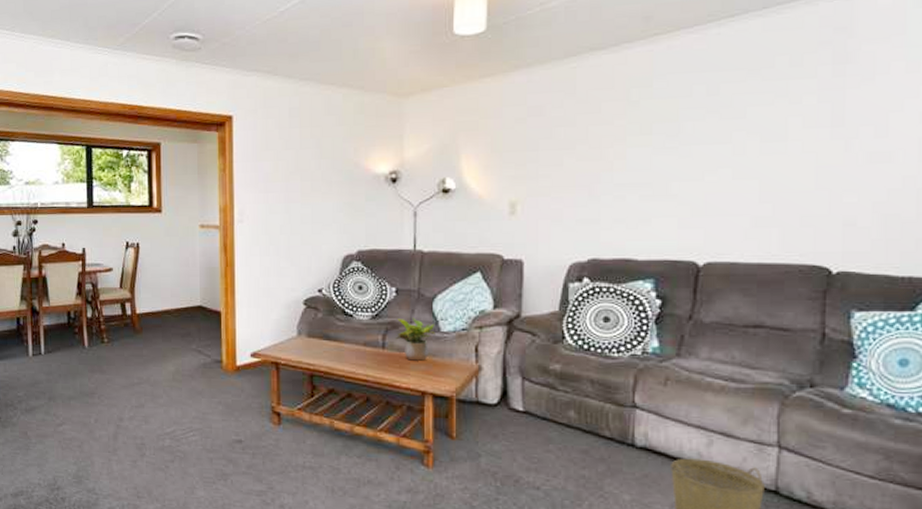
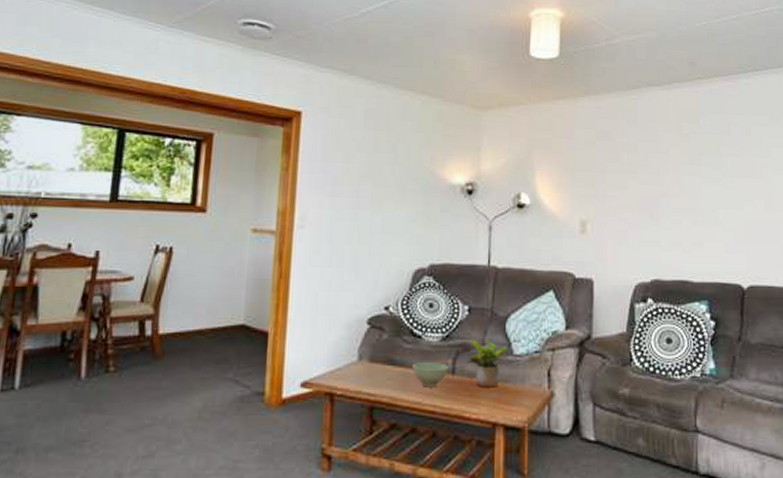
bowl: none [346,338,380,360] -> present [412,363,450,387]

